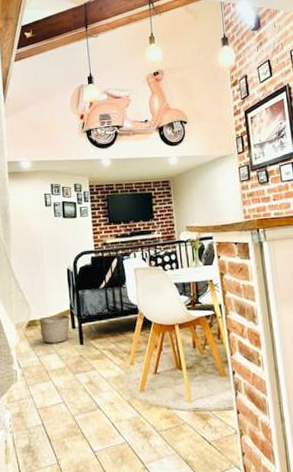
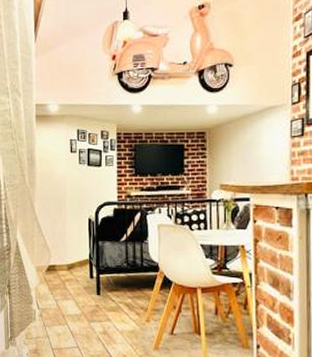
basket: present [38,314,71,343] -> none [58,262,89,290]

